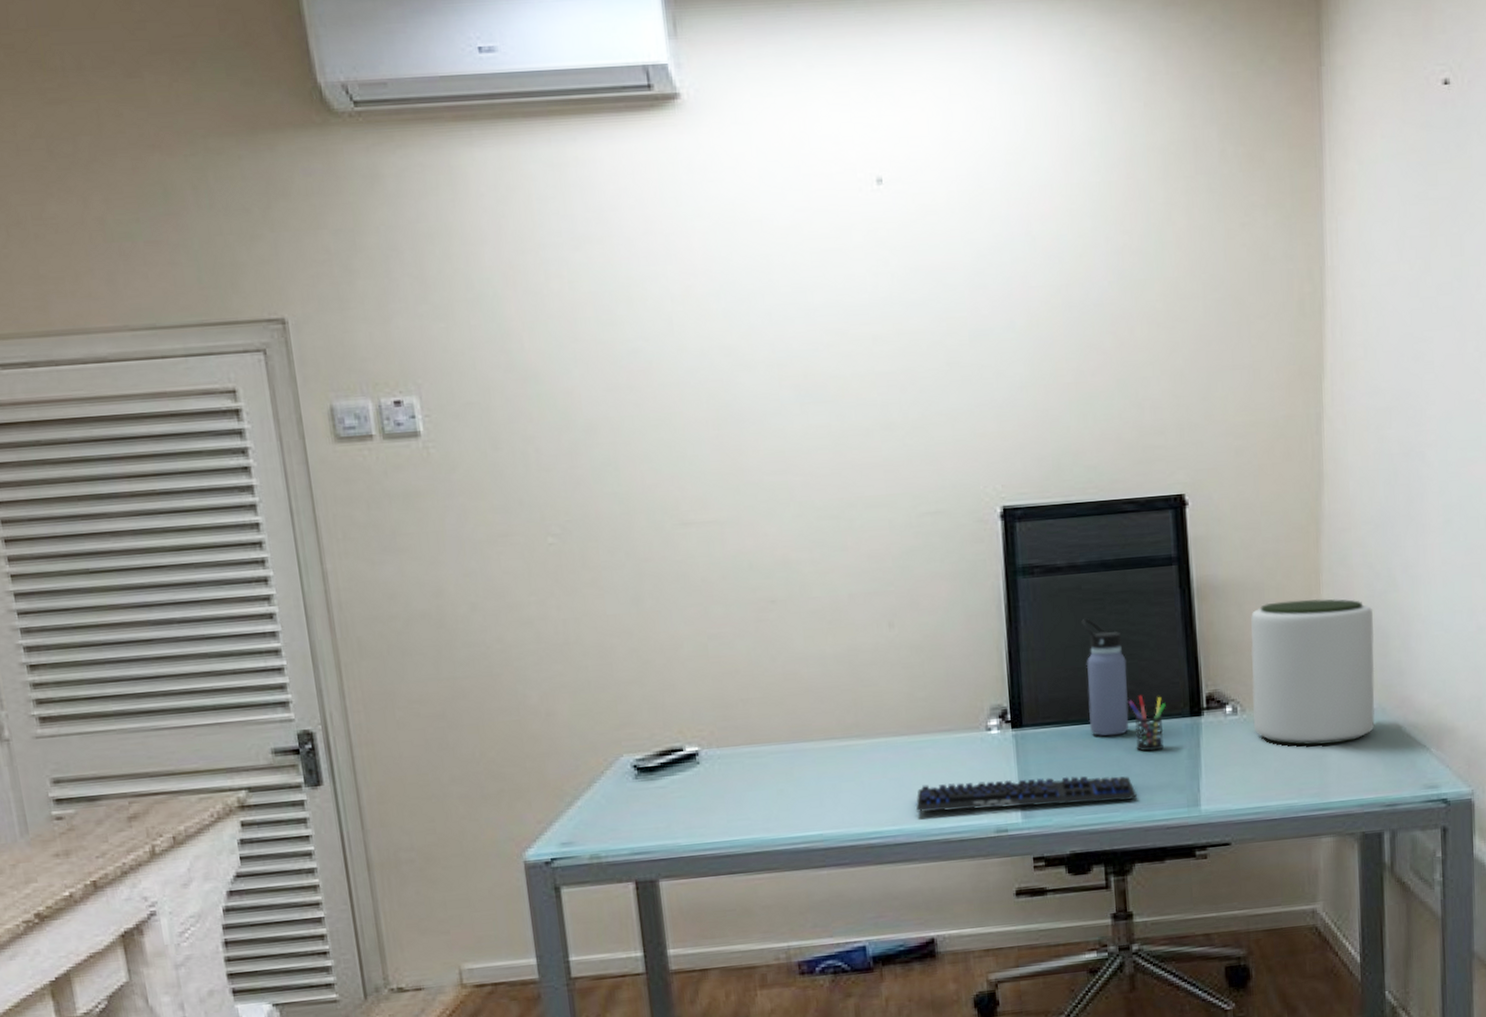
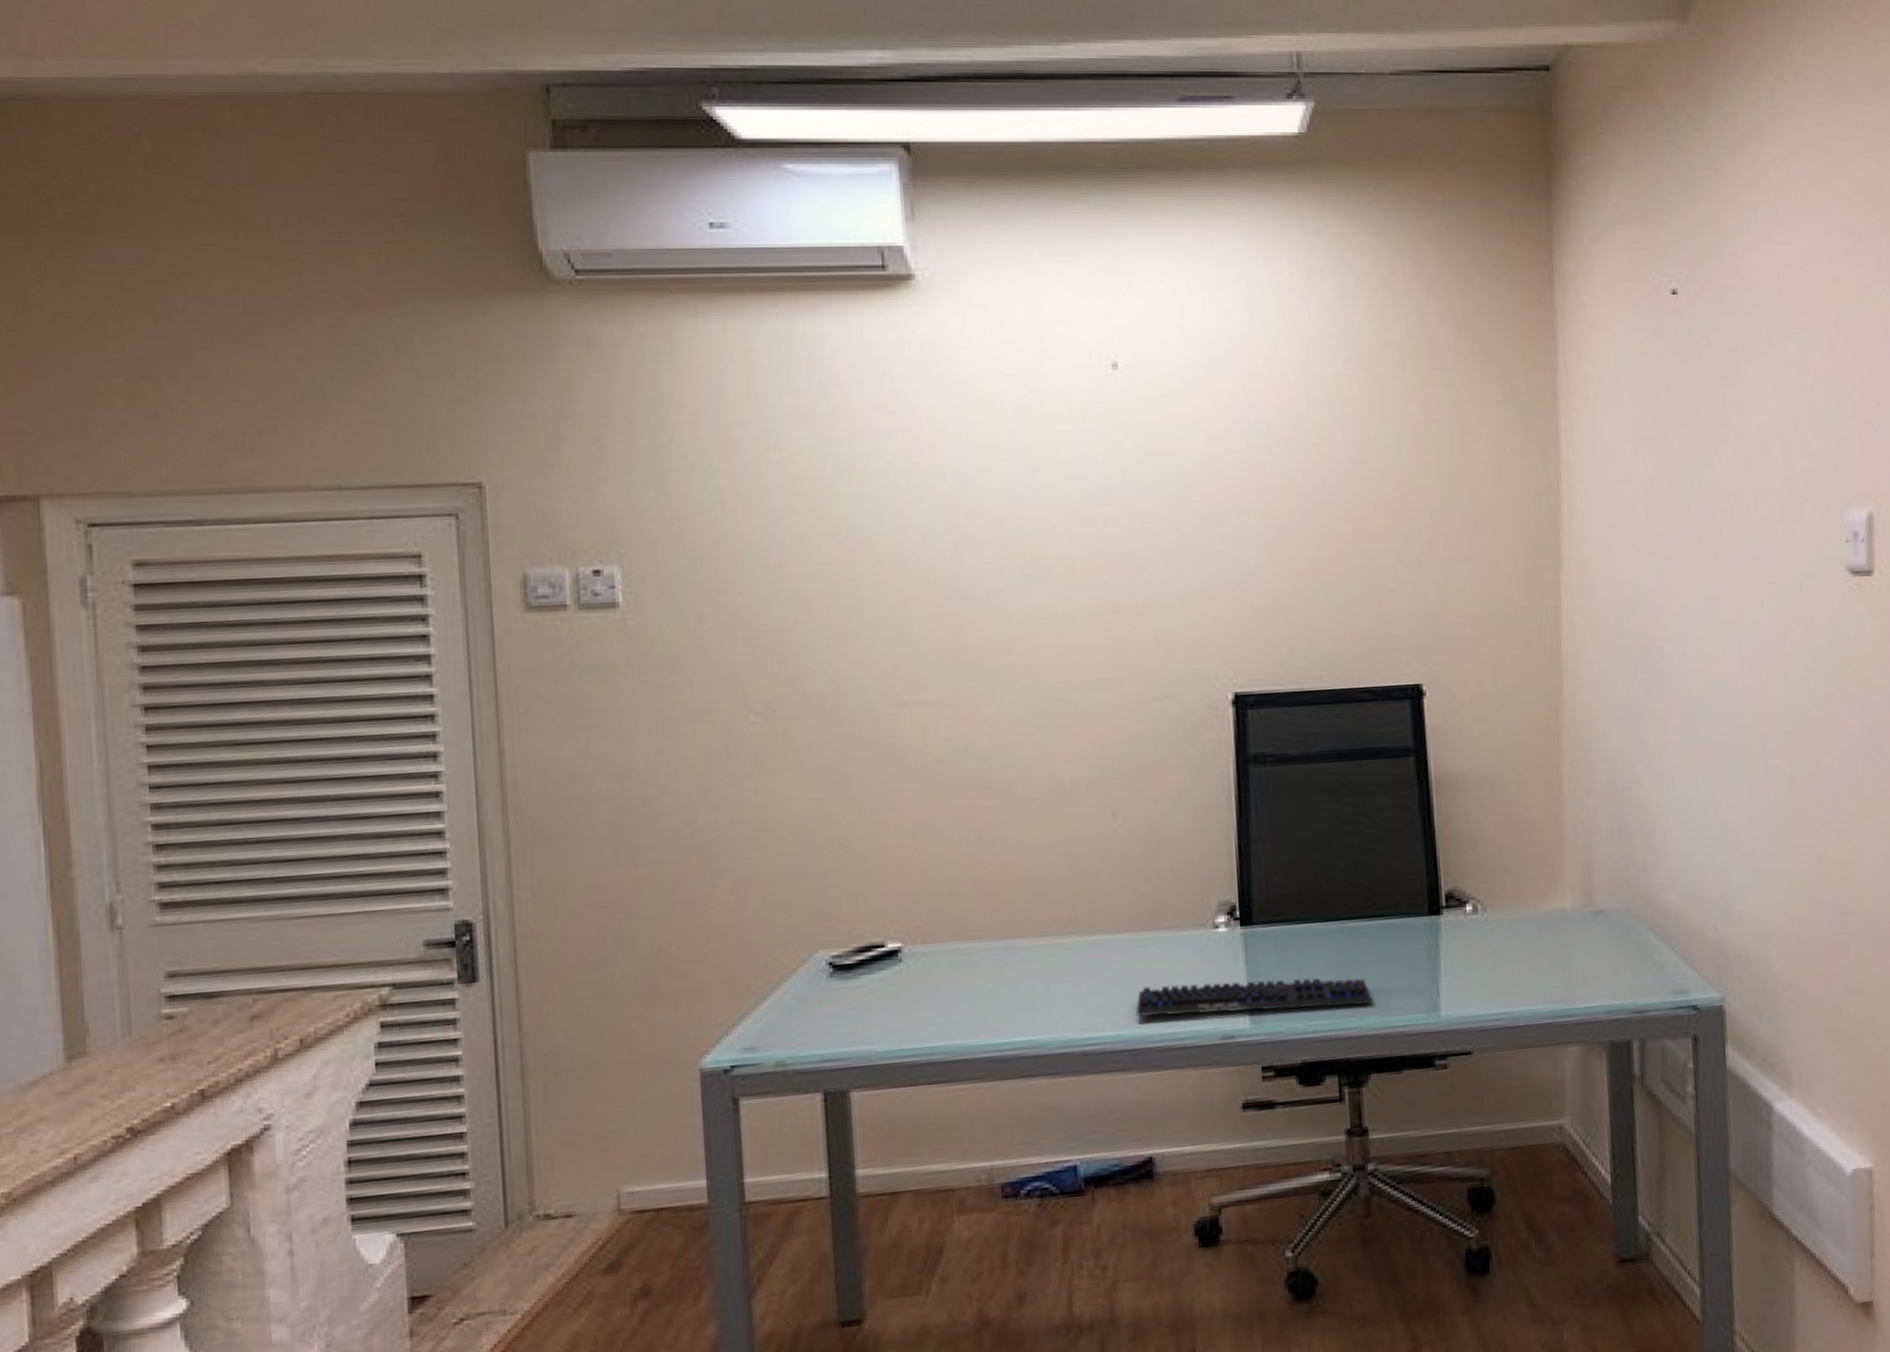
water bottle: present [1081,618,1129,737] -> none [1315,809,1365,936]
pen holder: present [1128,695,1166,752] -> none [1363,892,1403,952]
plant pot: present [1250,599,1375,746] -> none [1491,794,1621,947]

